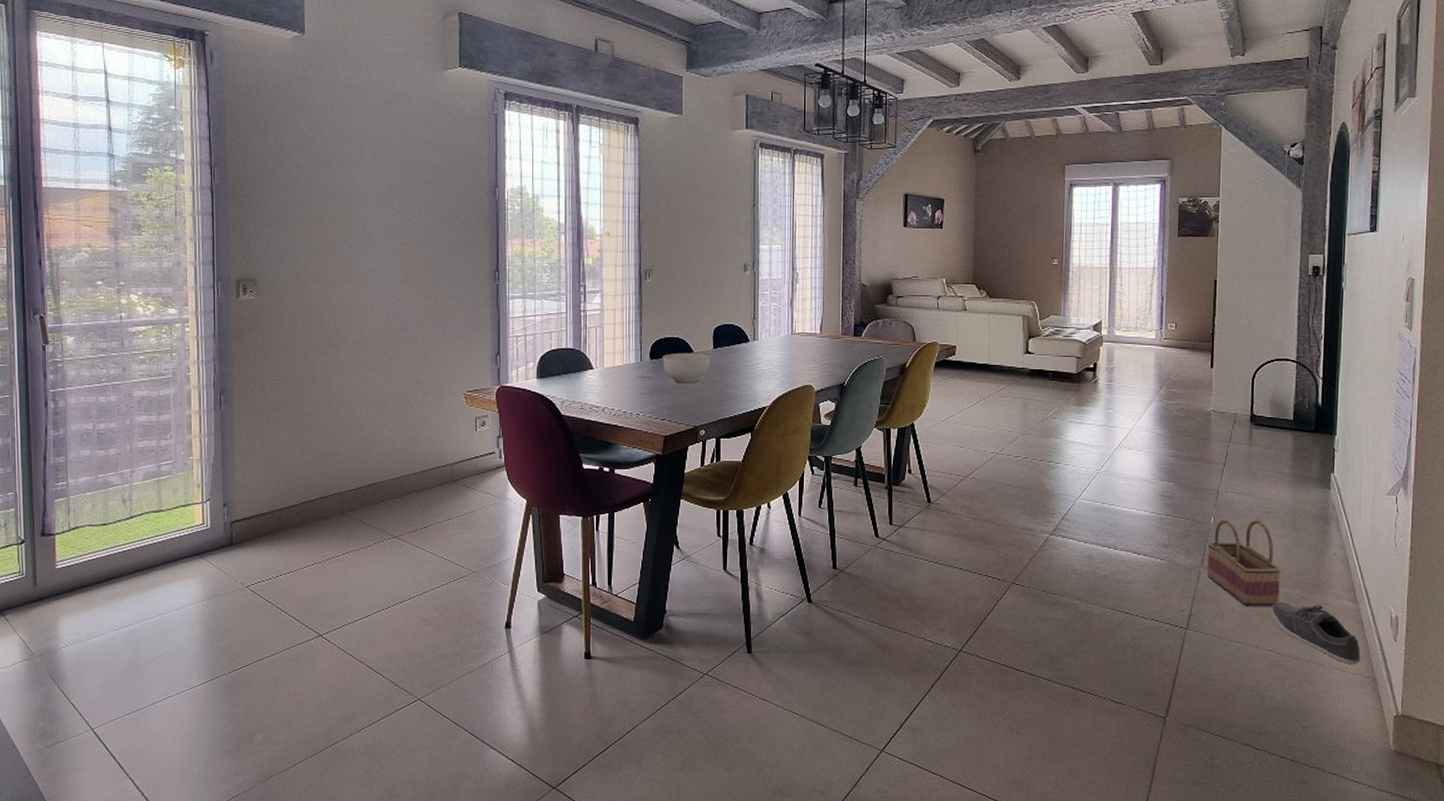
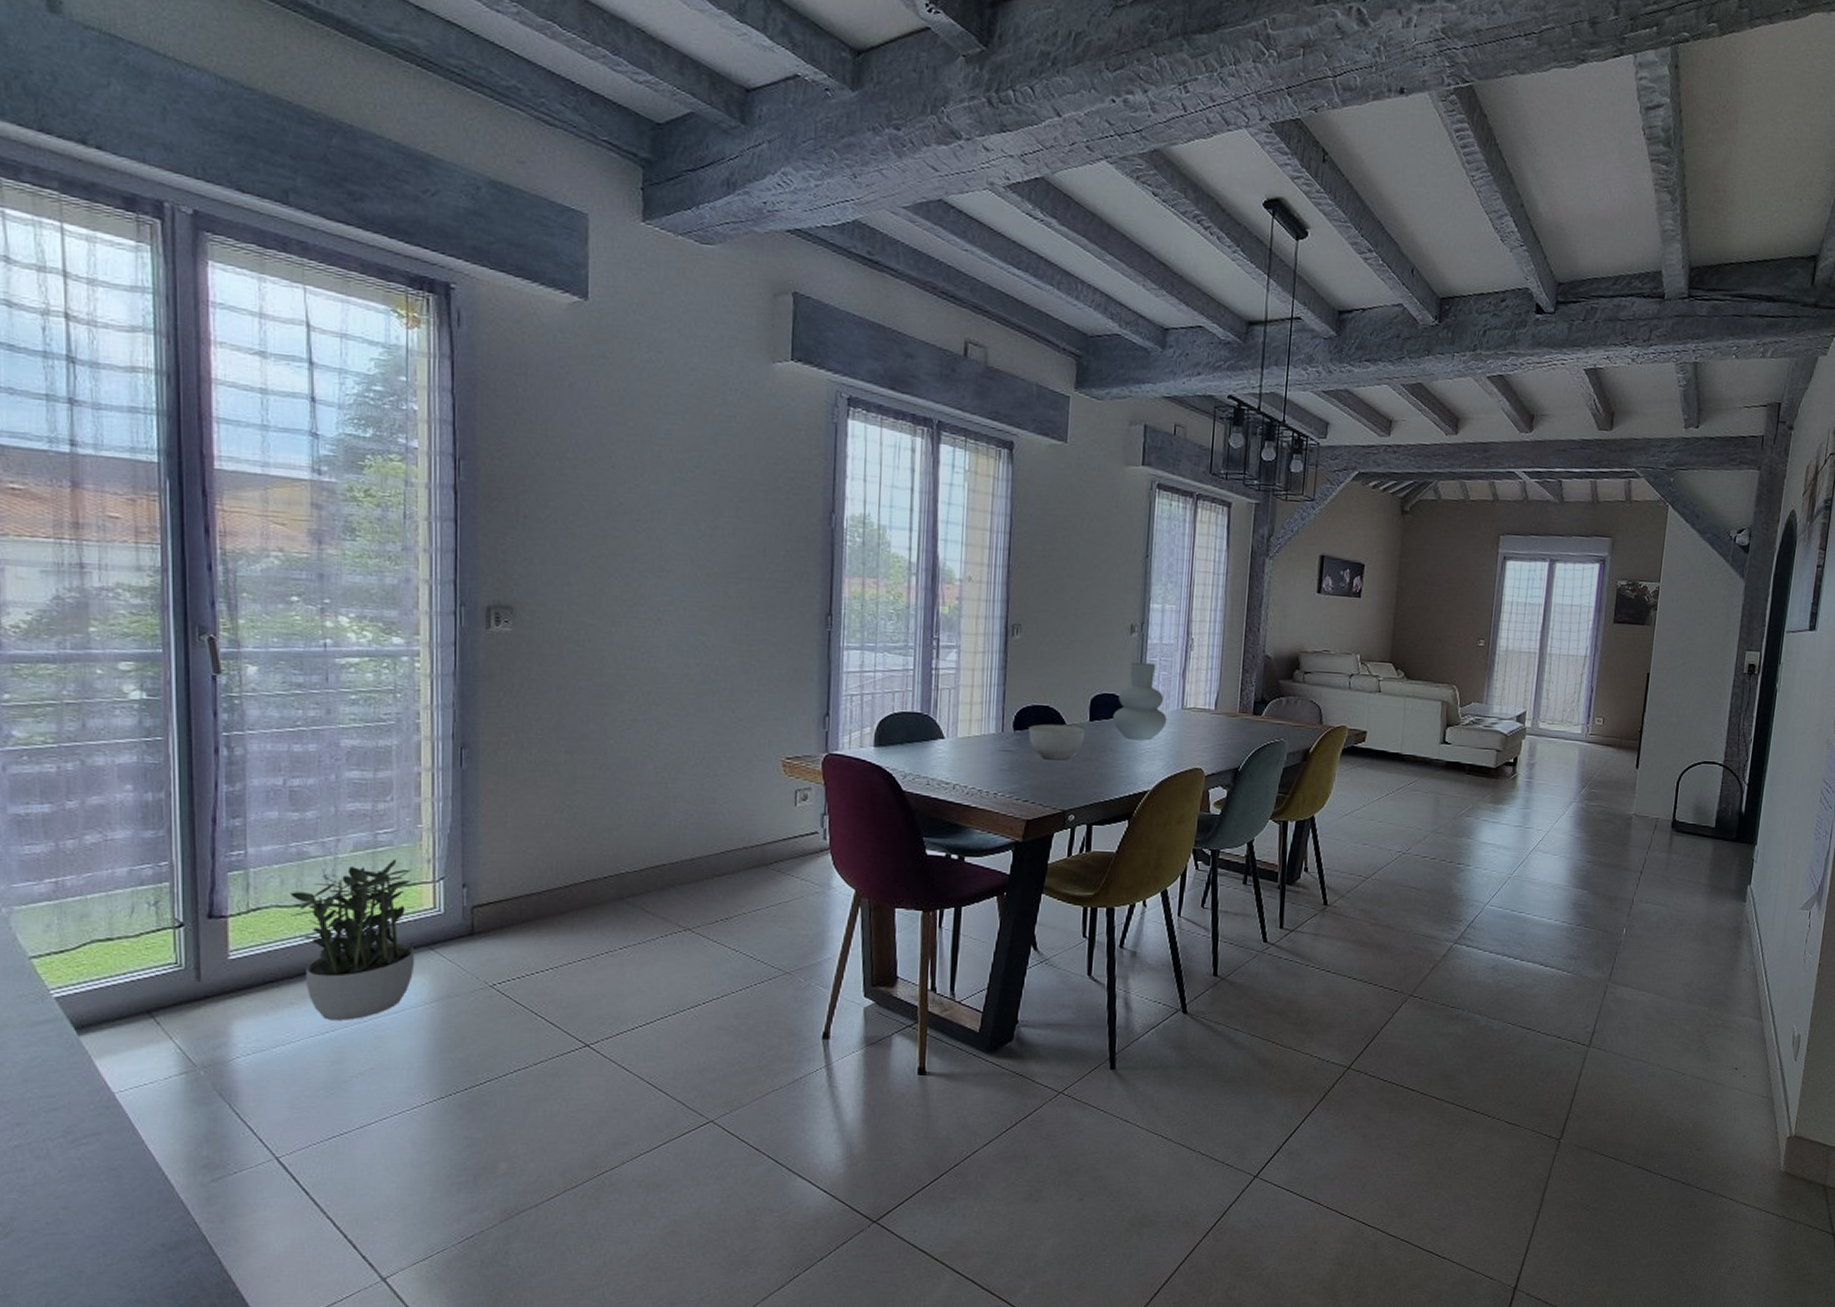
potted plant: none [99,485,190,616] -> present [291,859,415,1020]
vase: none [733,296,780,363] -> present [1113,661,1167,741]
basket: present [1207,519,1282,606] -> none [1615,931,1690,1023]
shoe: present [1271,601,1361,664] -> none [1676,1018,1761,1084]

